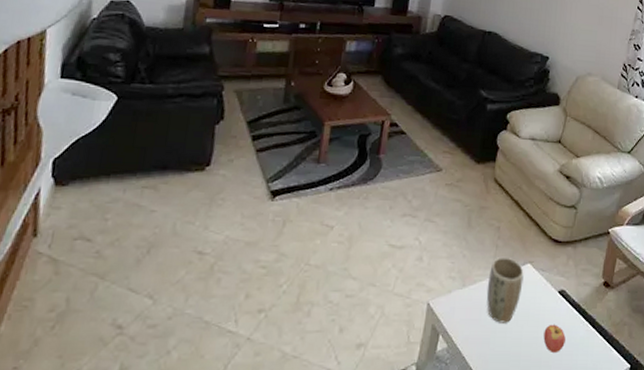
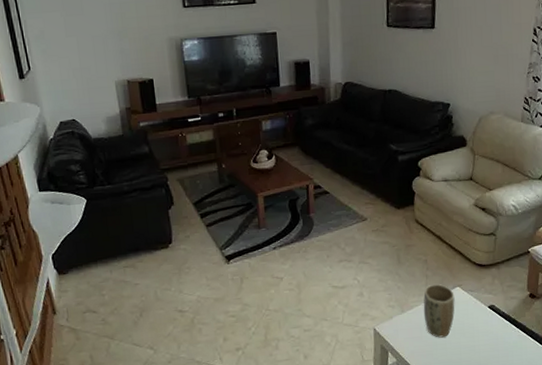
fruit: present [543,324,566,354] -> none [480,333,500,357]

